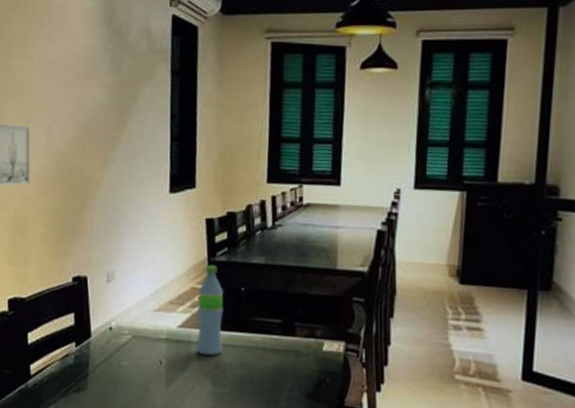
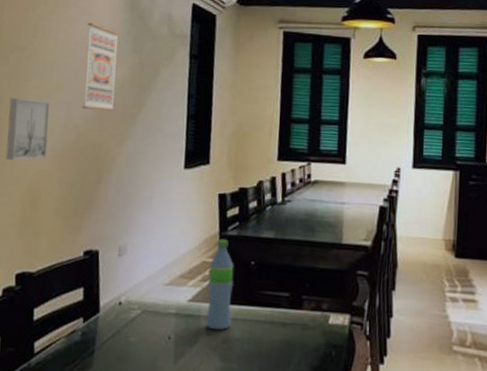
wall art: none [62,40,98,134] -> present [82,22,120,111]

